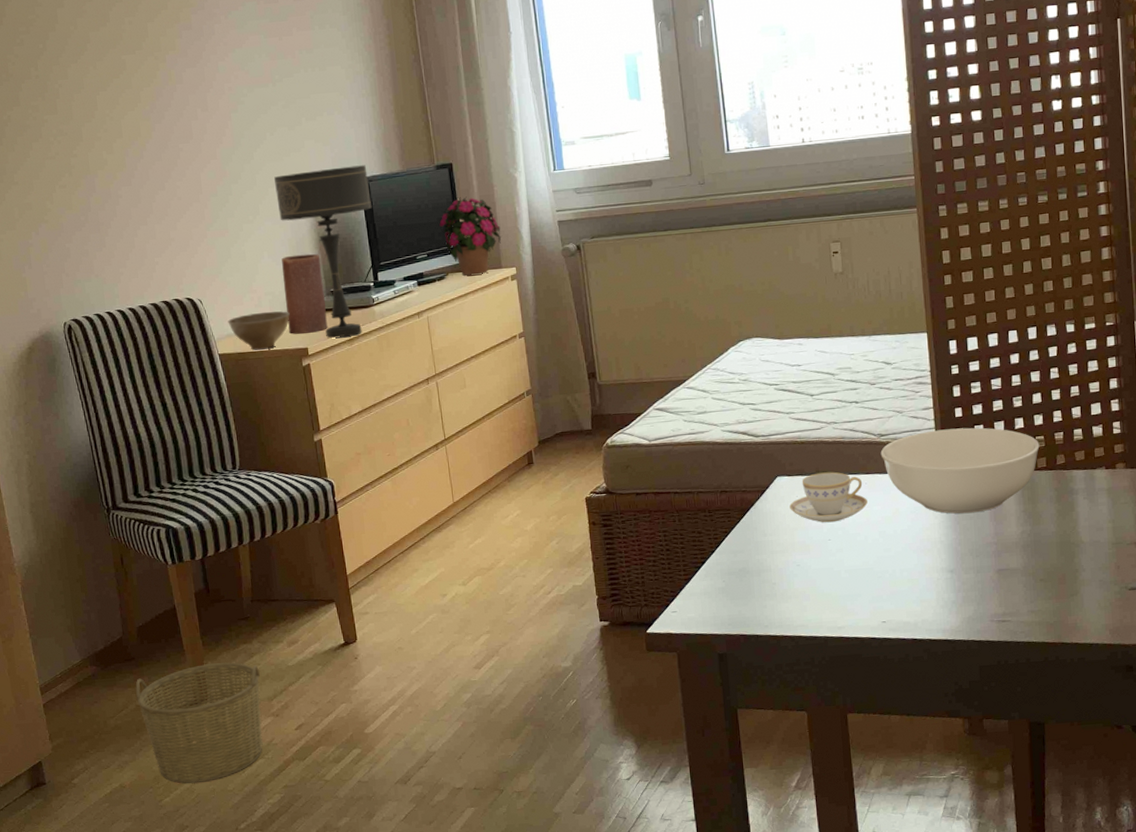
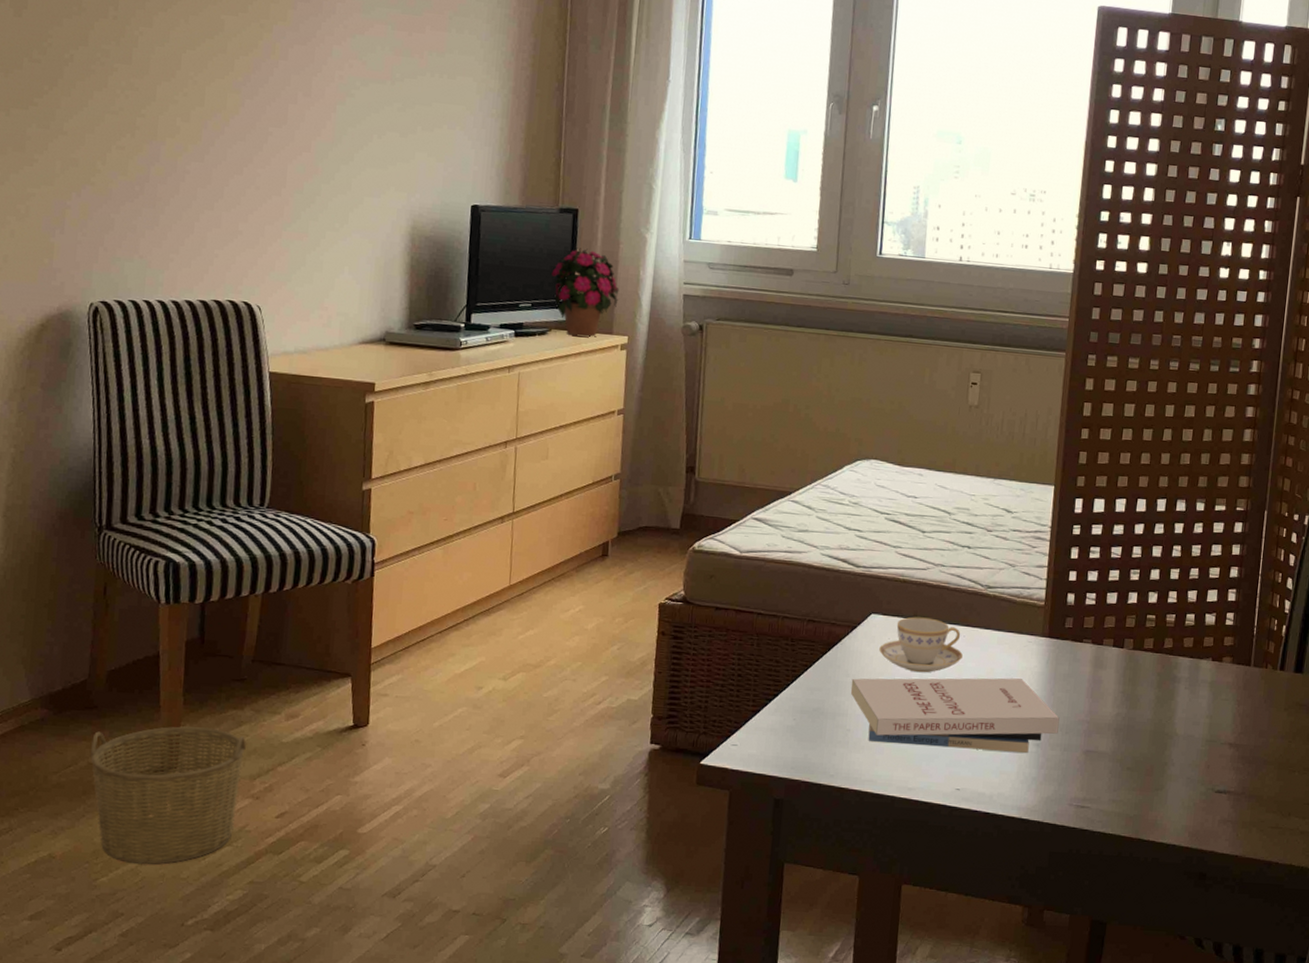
bowl: present [228,311,290,350] -> none [287,332,362,377]
table lamp: present [274,165,372,339] -> none [370,185,481,379]
candle: present [282,253,328,335] -> none [357,276,409,368]
books: none [769,513,969,591] -> present [850,678,1060,753]
bowl: present [880,427,1040,514] -> none [984,591,1150,686]

